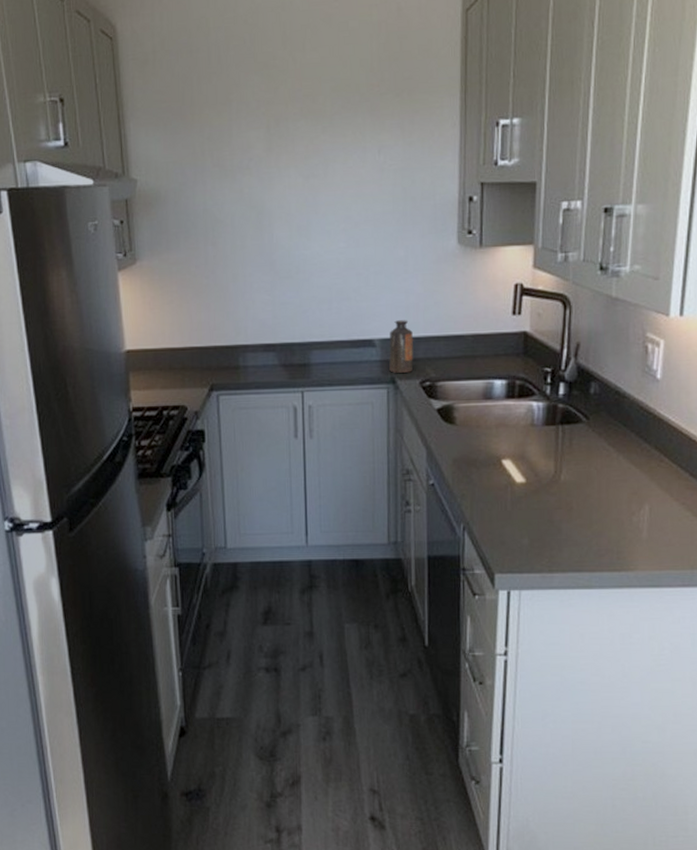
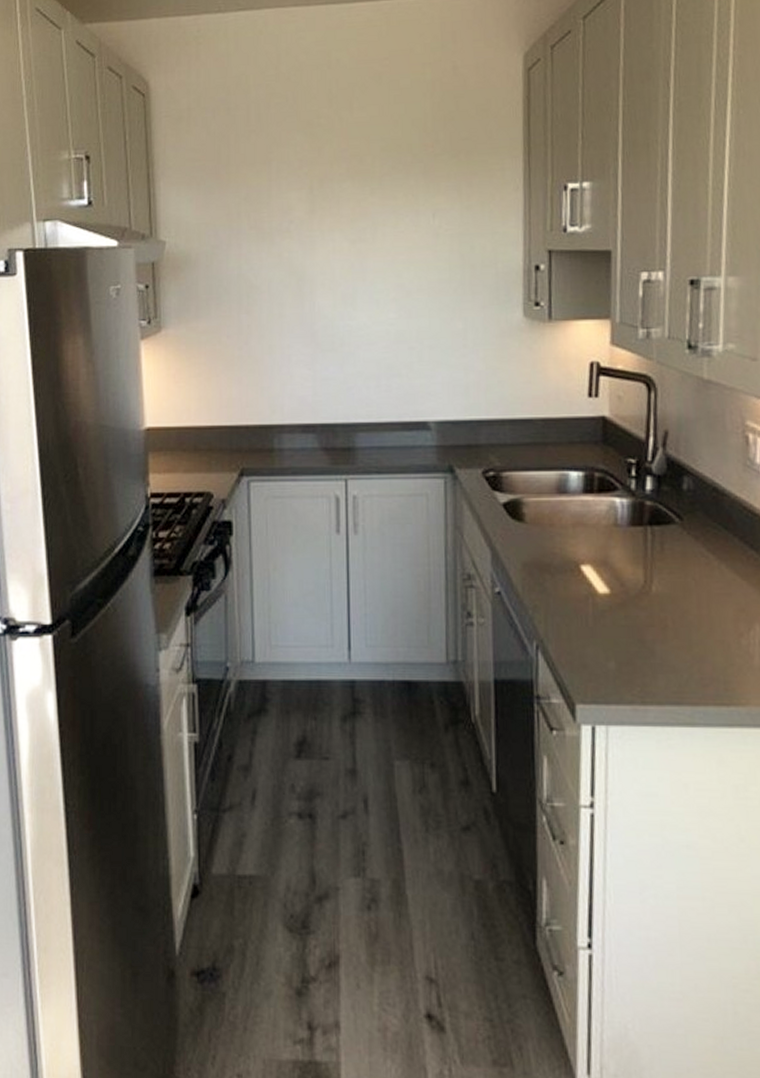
bottle: present [389,320,414,373] -> none [446,400,475,461]

